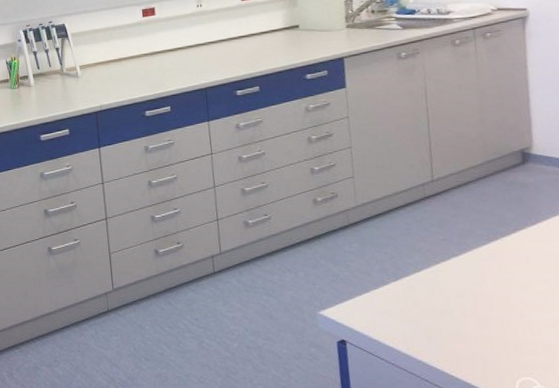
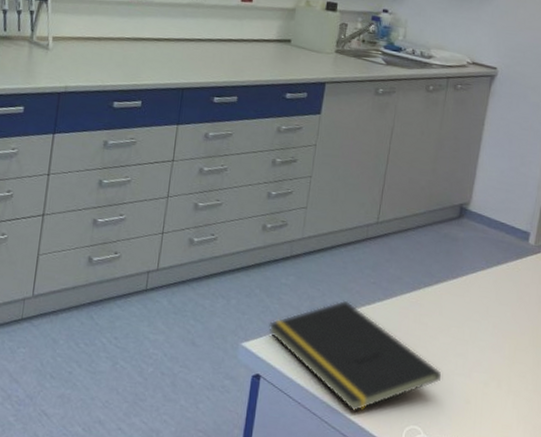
notepad: none [342,260,546,369] -> present [268,300,442,413]

